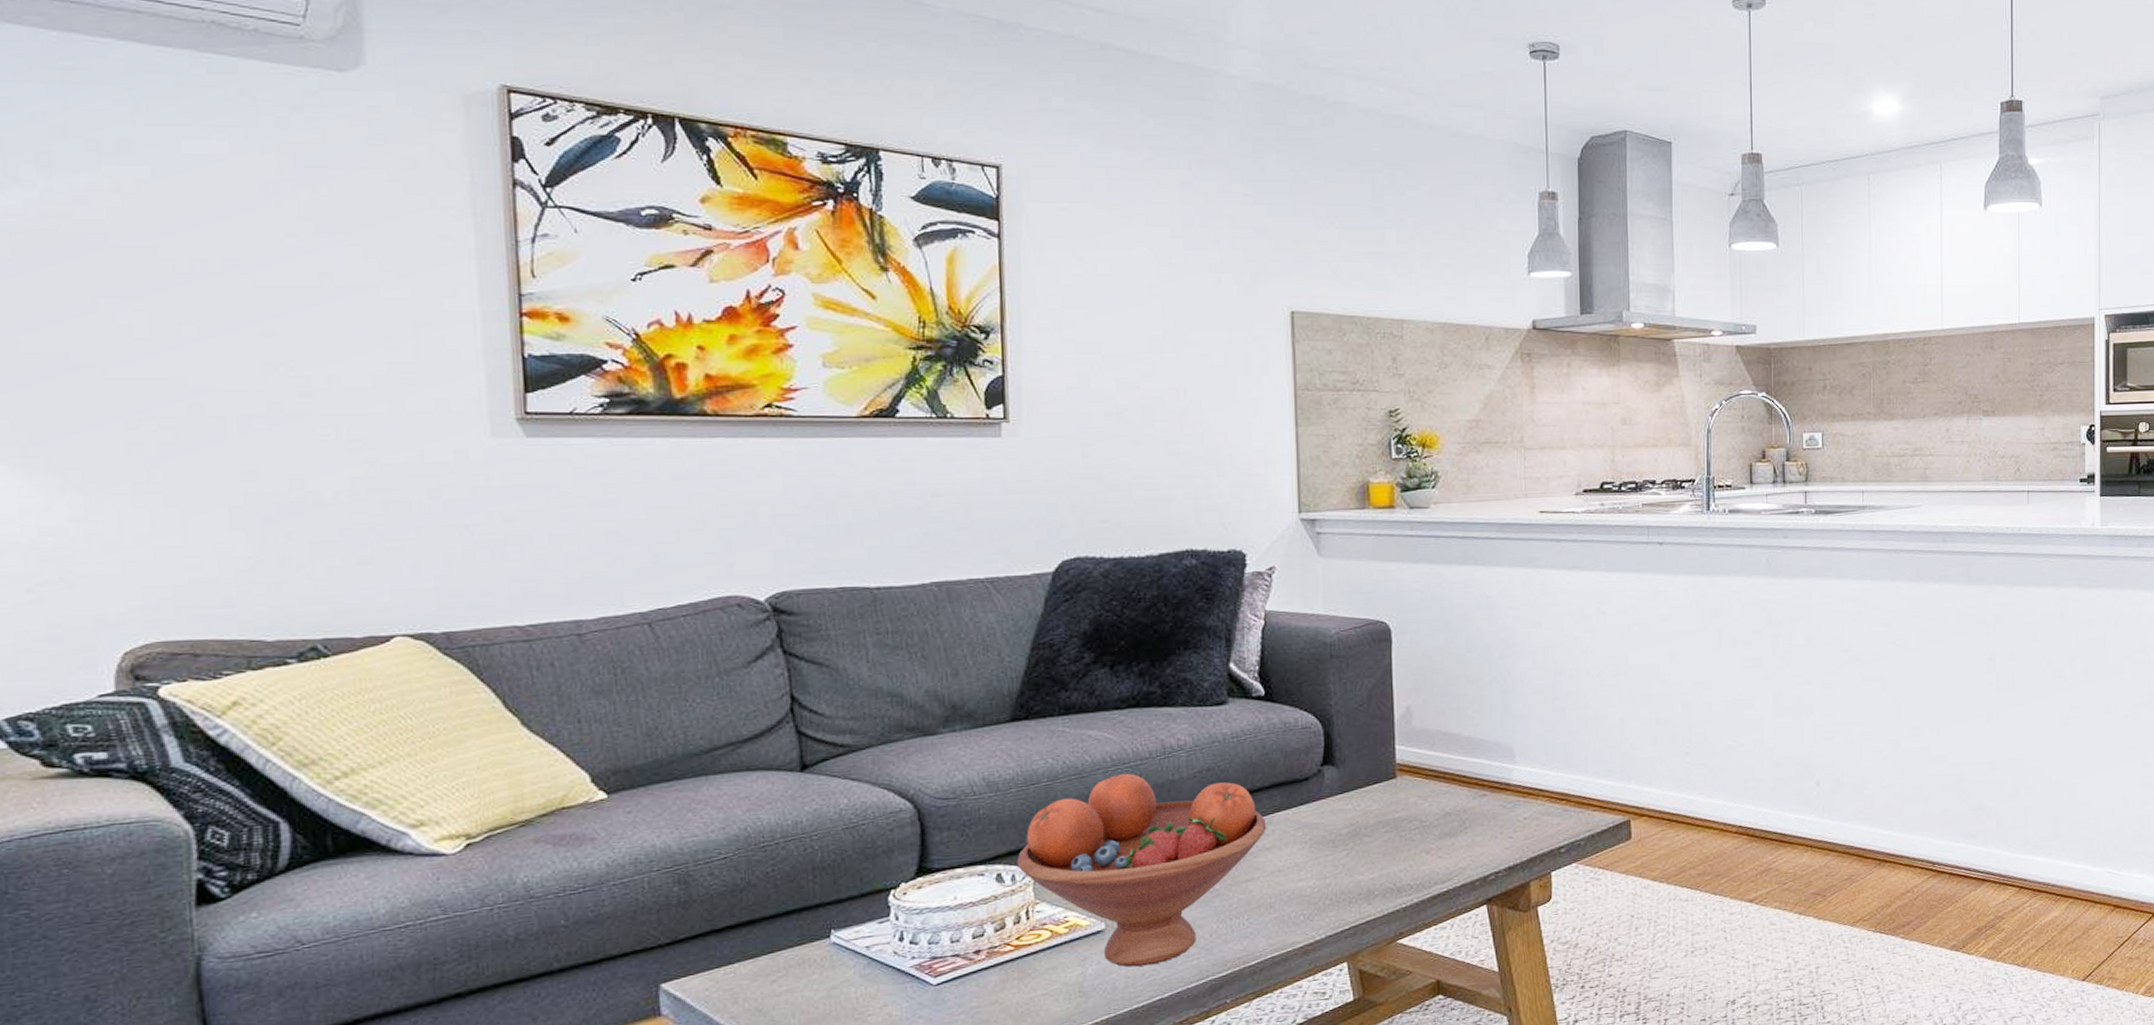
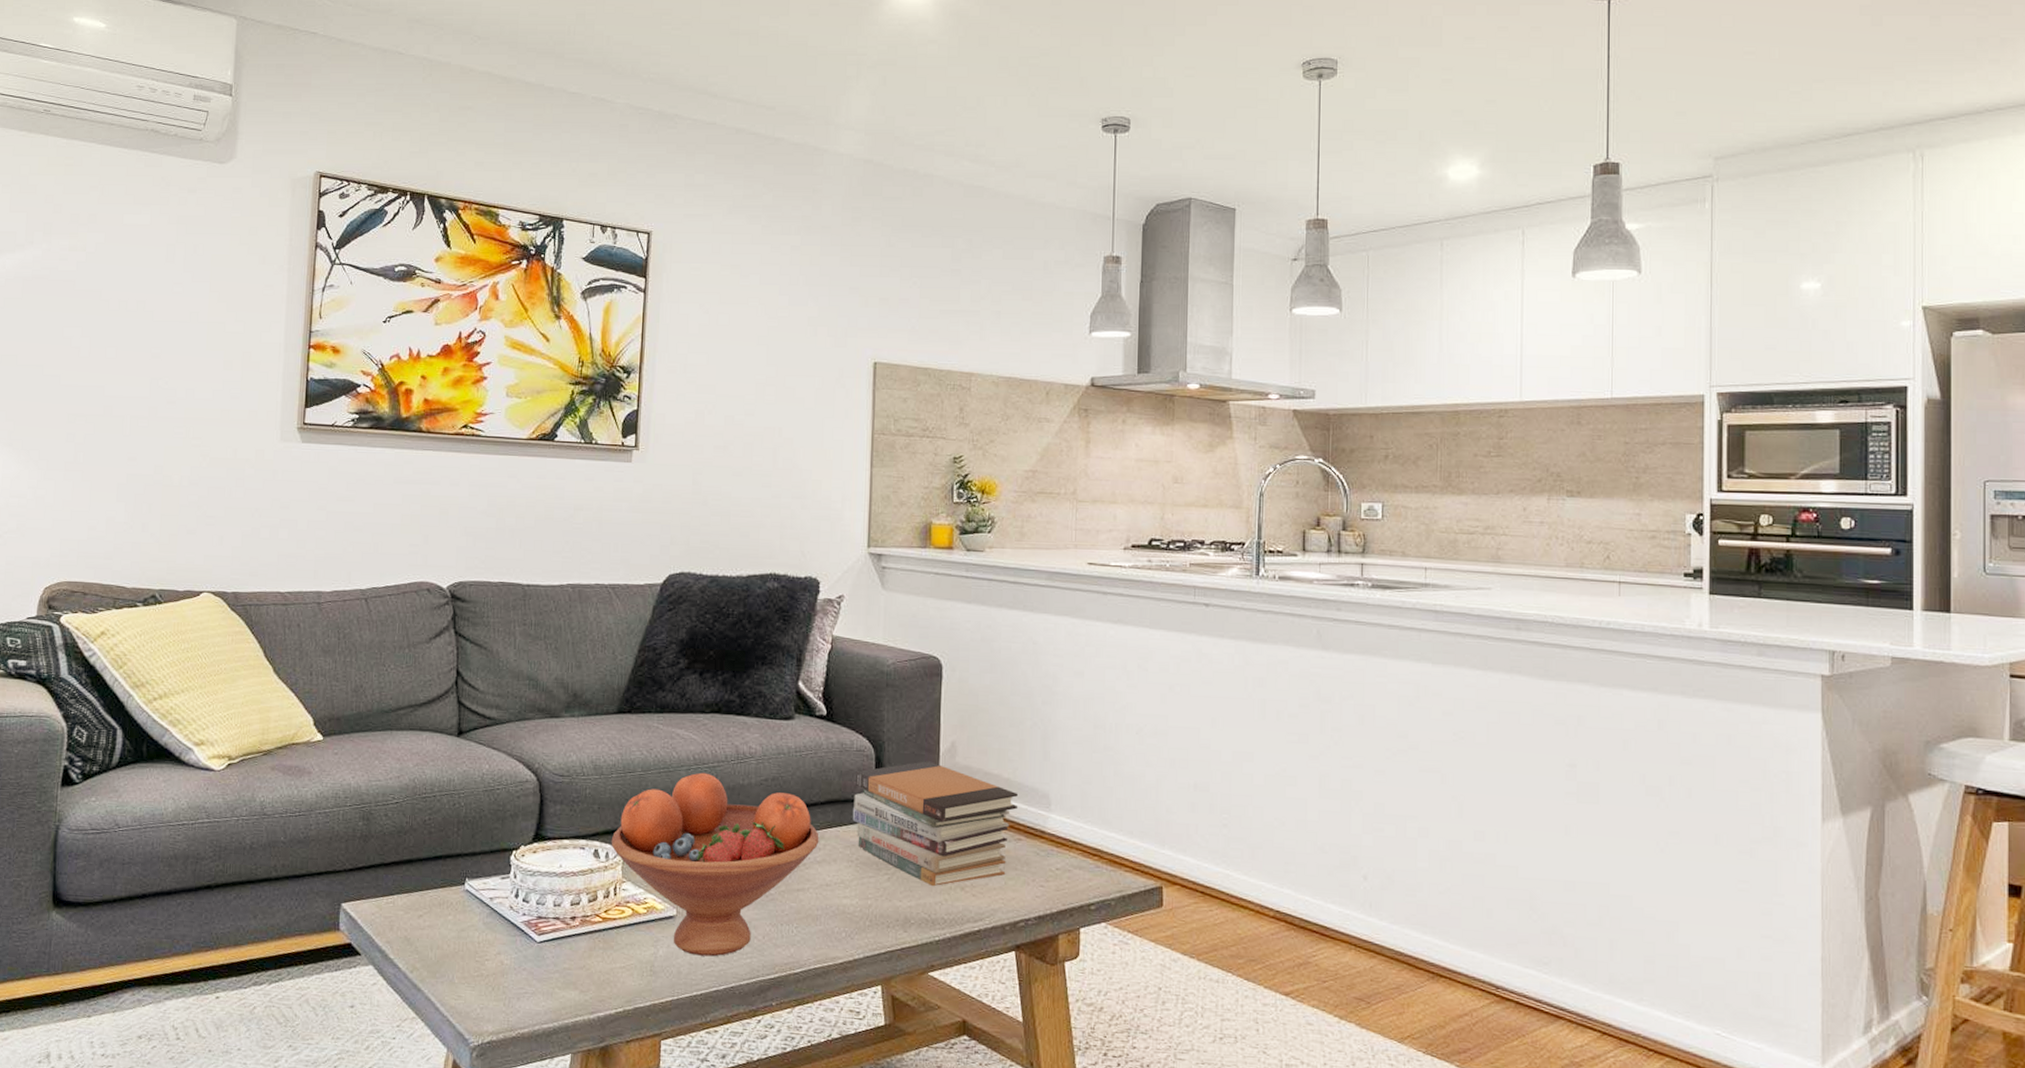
book stack: none [1302,729,1480,855] -> present [852,761,1018,887]

